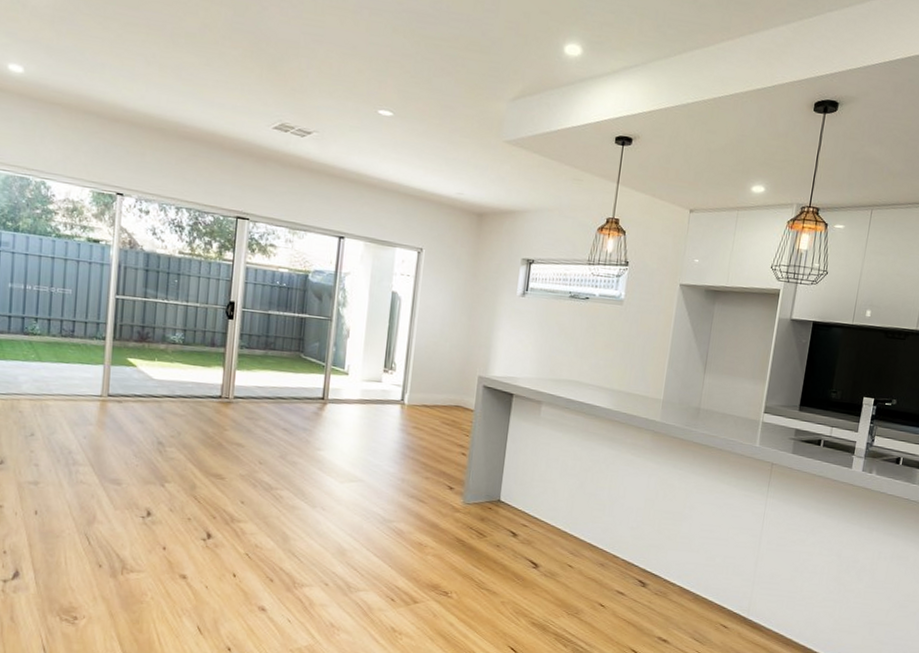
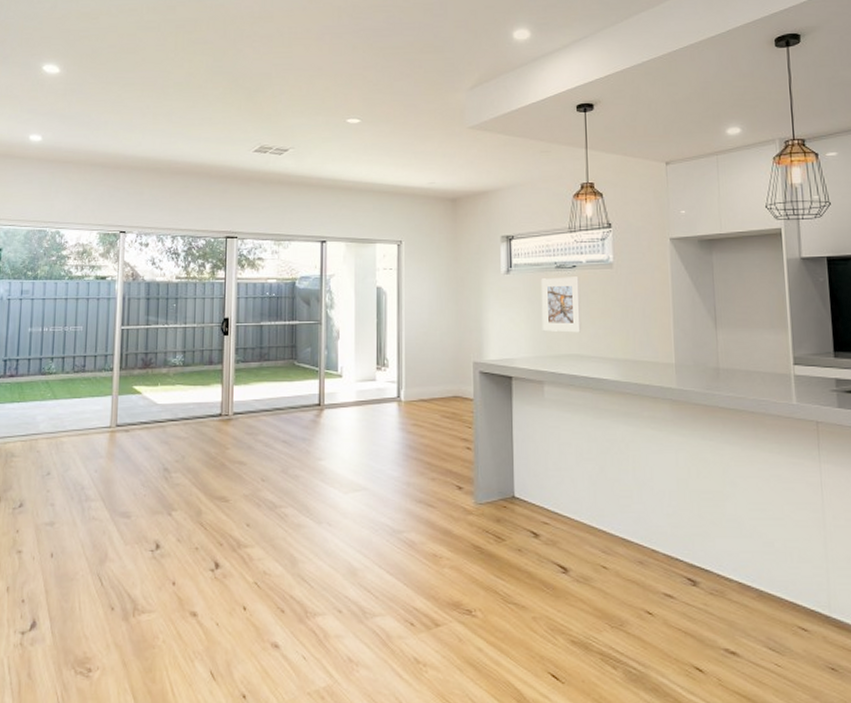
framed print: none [547,305,591,361] -> present [540,276,582,333]

